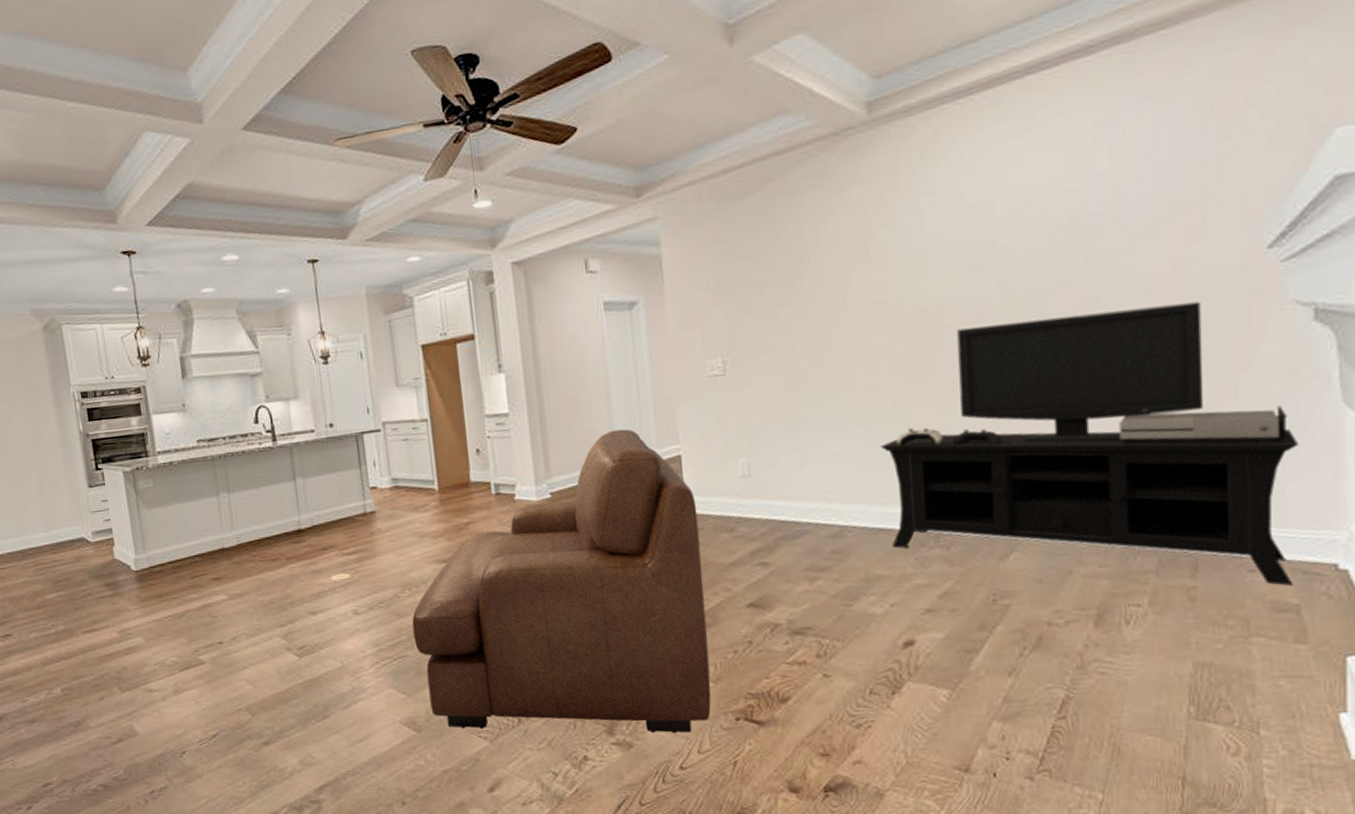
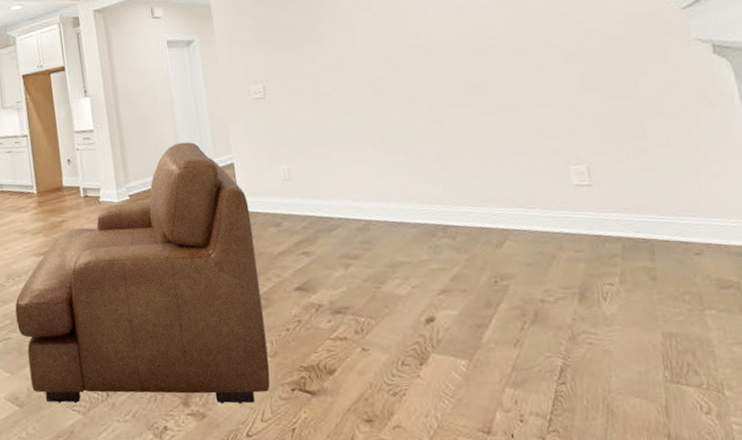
media console: present [879,301,1300,586] -> none [391,39,732,266]

